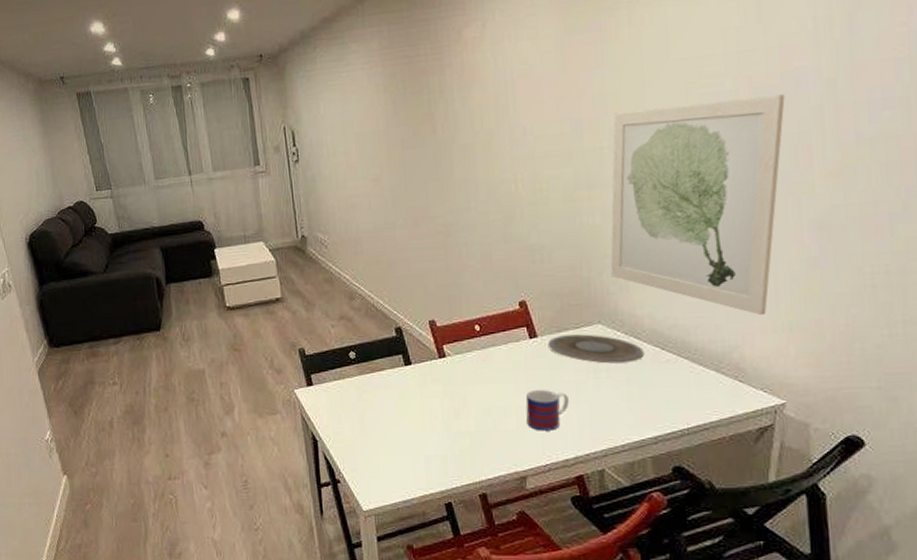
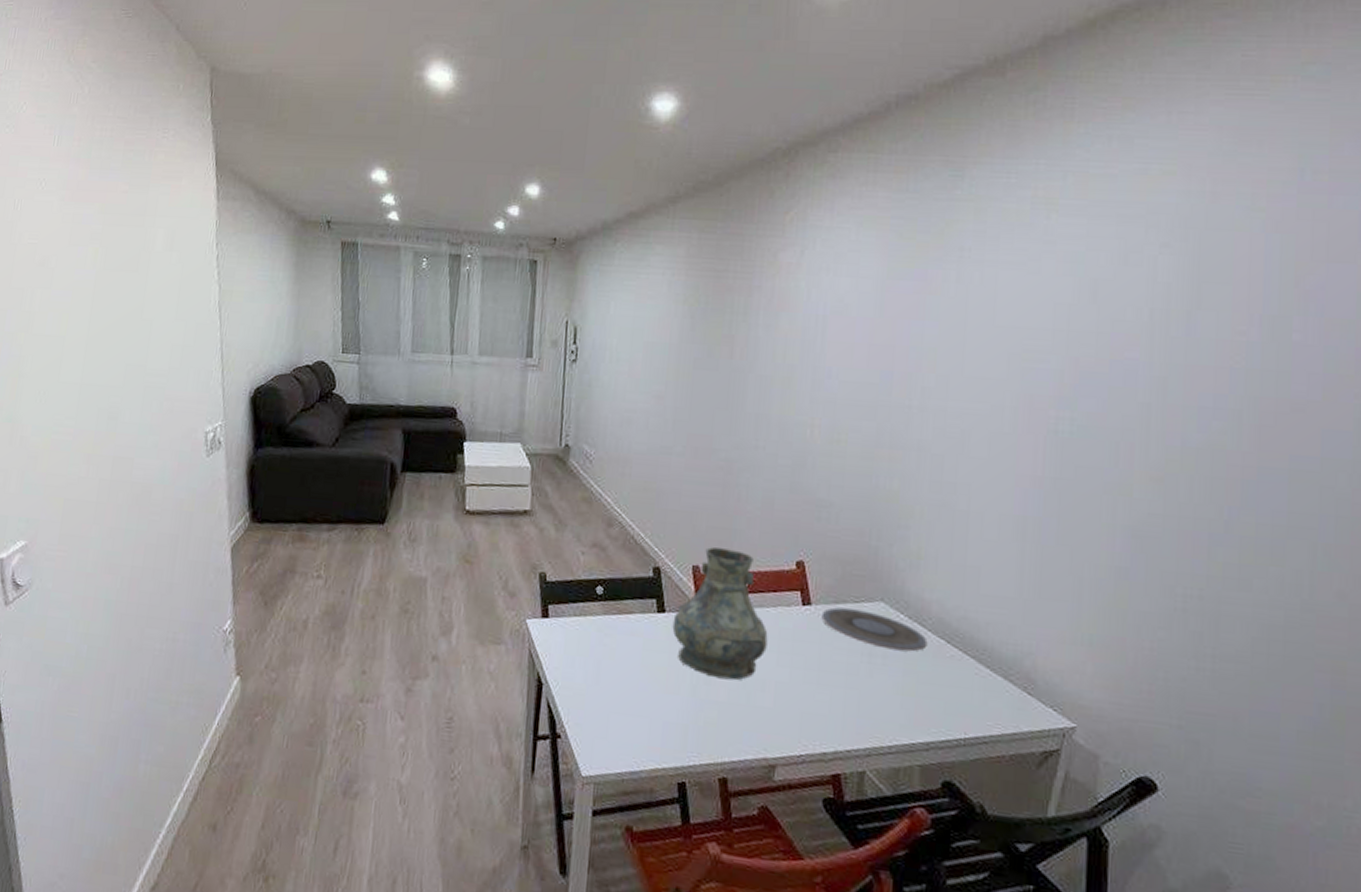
vase: none [419,301,504,413] -> present [672,547,768,681]
mug: present [525,389,569,431] -> none [785,665,836,716]
wall art: present [610,94,785,316] -> none [901,372,1112,623]

